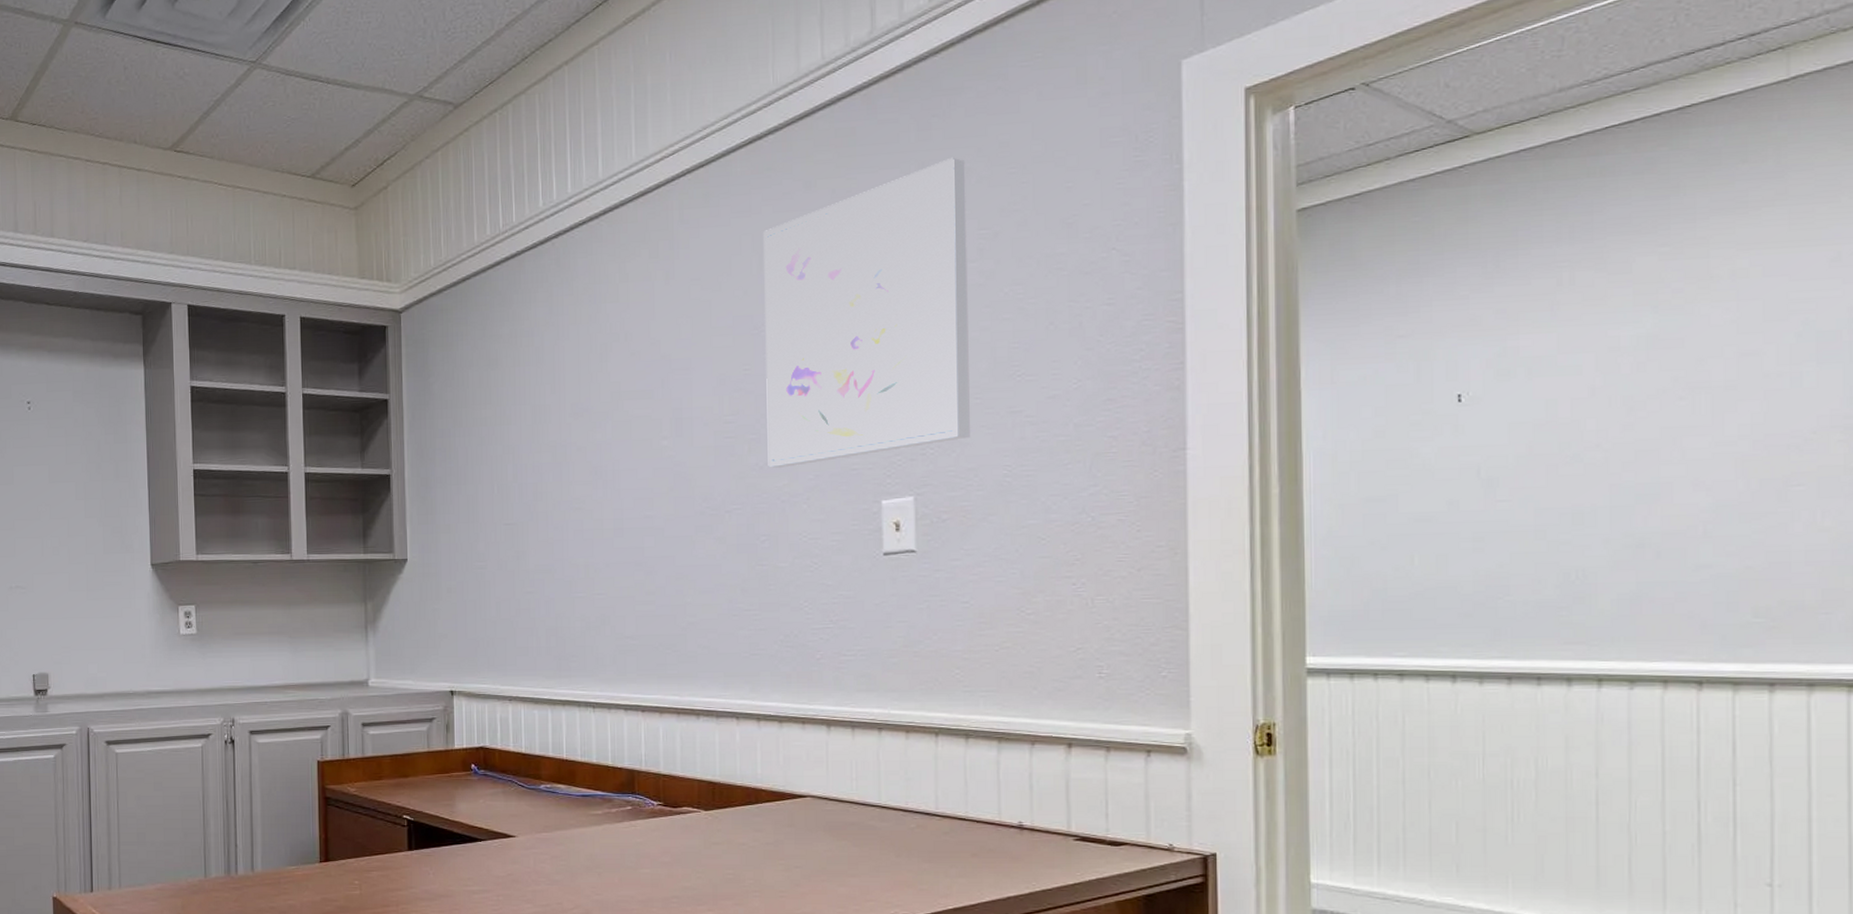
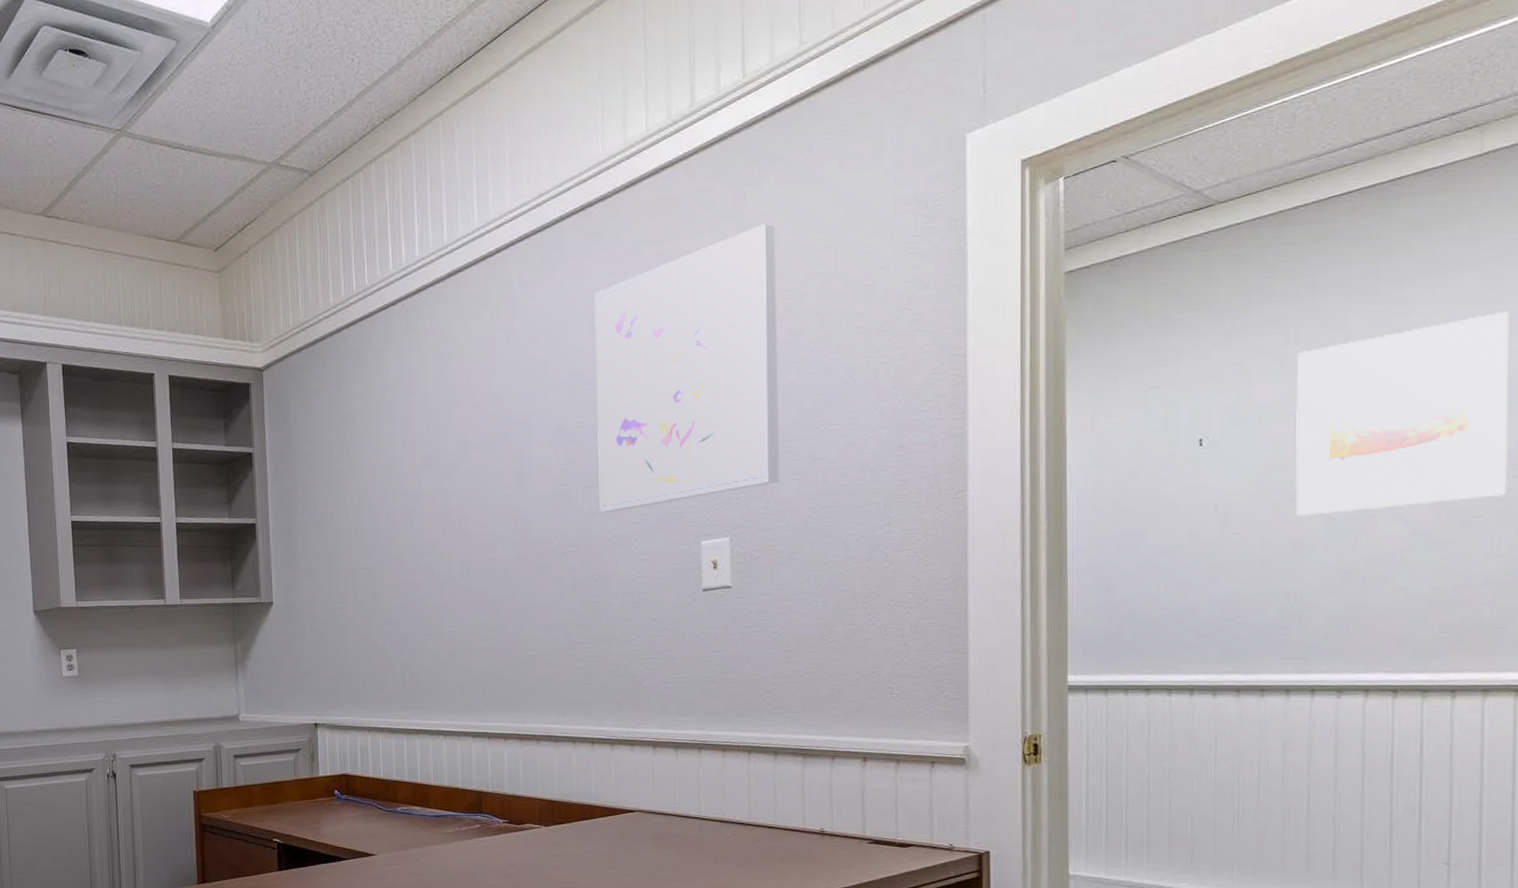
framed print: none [1572,253,1832,482] -> present [1296,311,1510,516]

